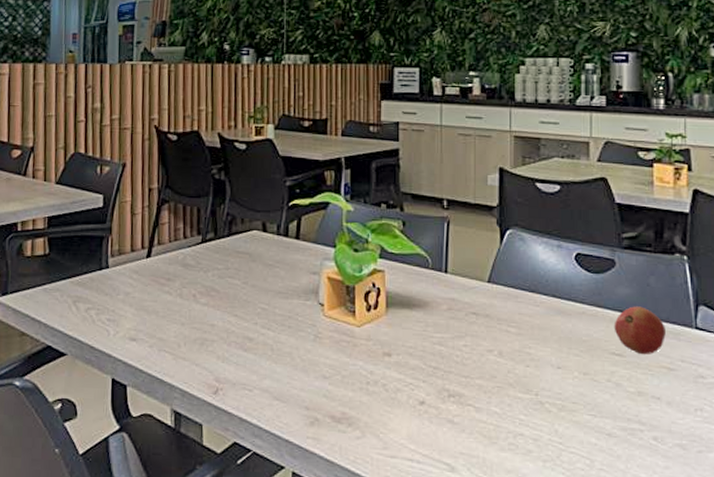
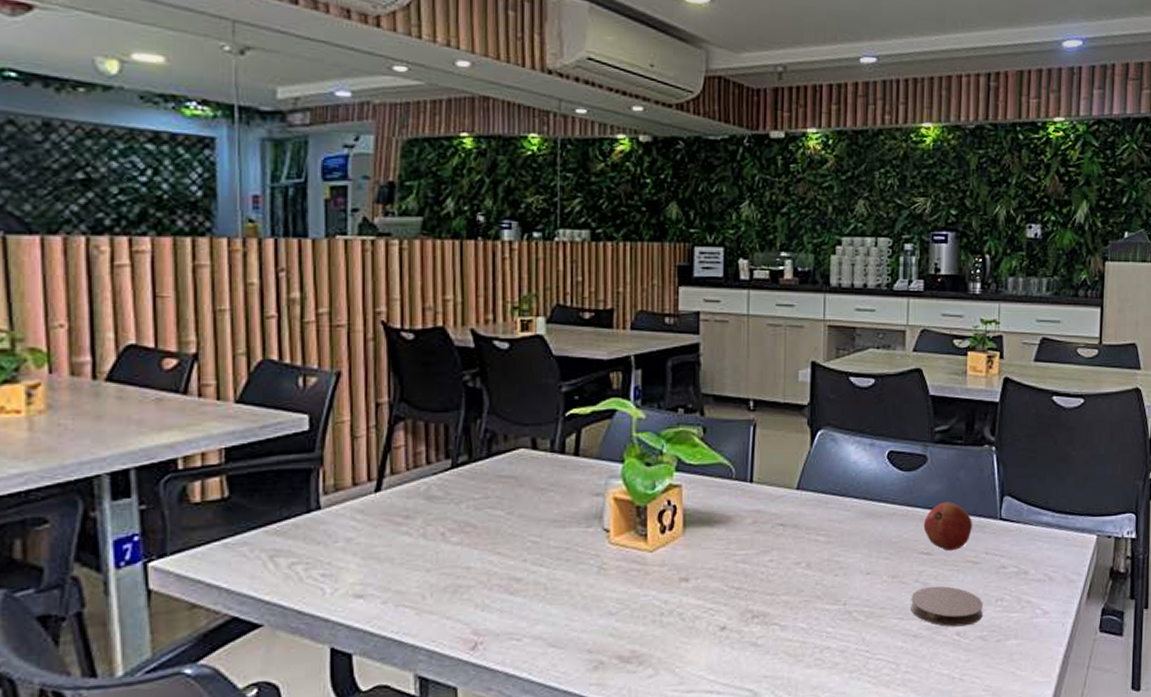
coaster: none [604,387,681,432] -> present [911,585,983,627]

